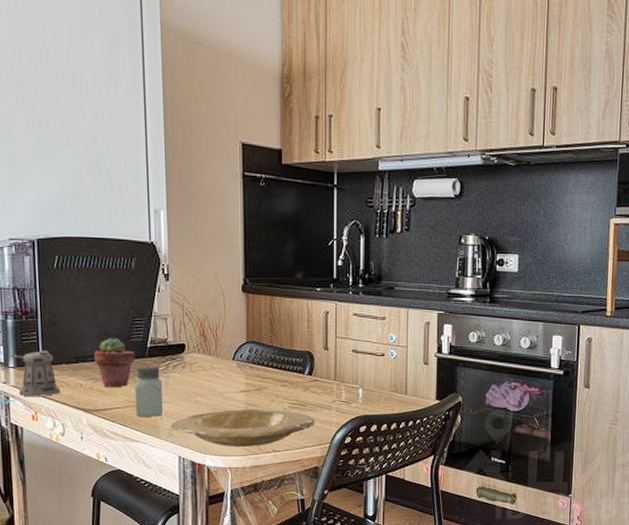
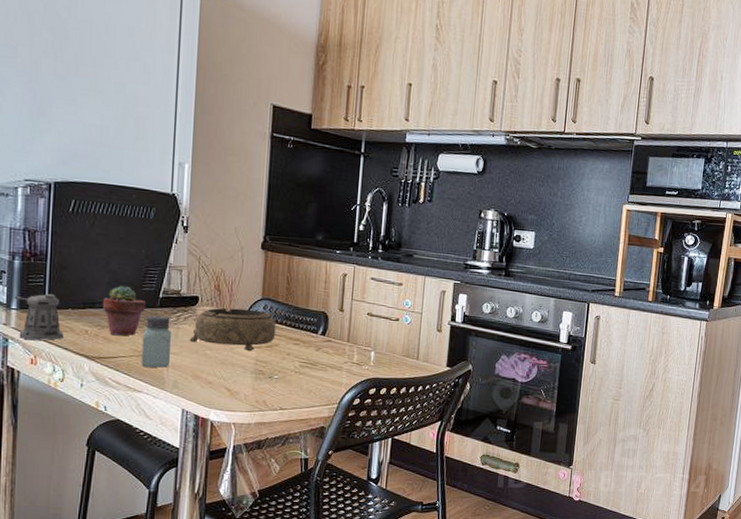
plate: present [170,409,315,446] -> none [175,365,325,403]
decorative bowl: none [179,353,263,396] -> present [189,308,276,352]

